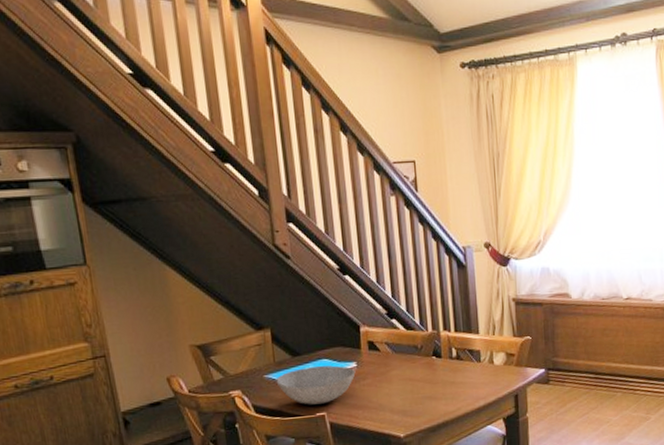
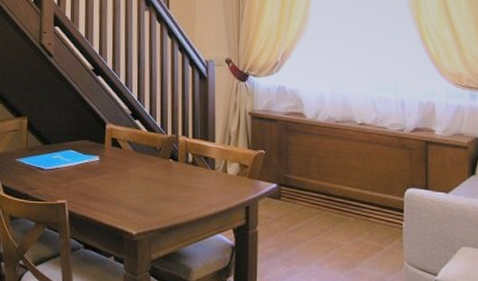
bowl: present [276,365,356,405] -> none [26,155,98,192]

